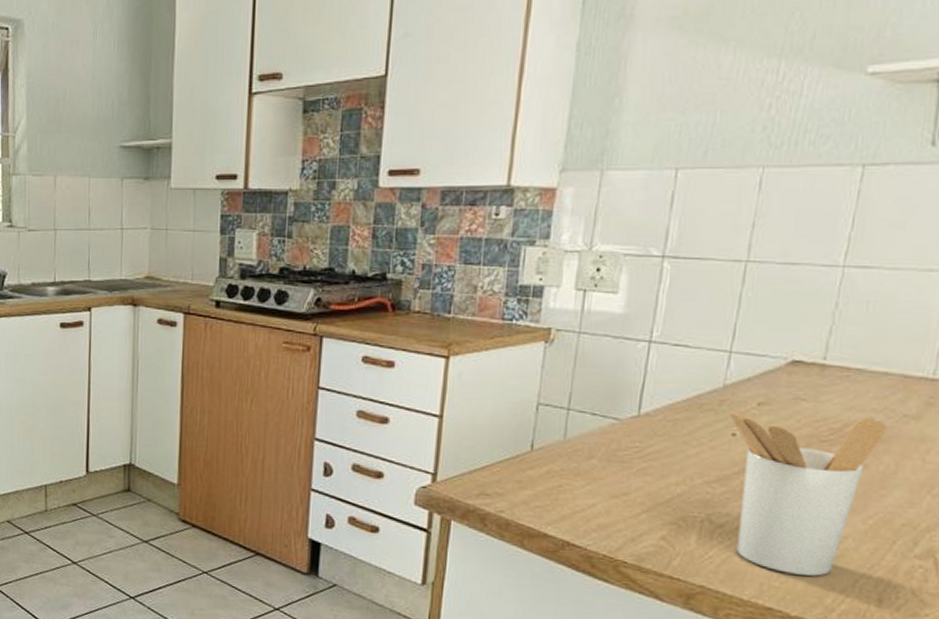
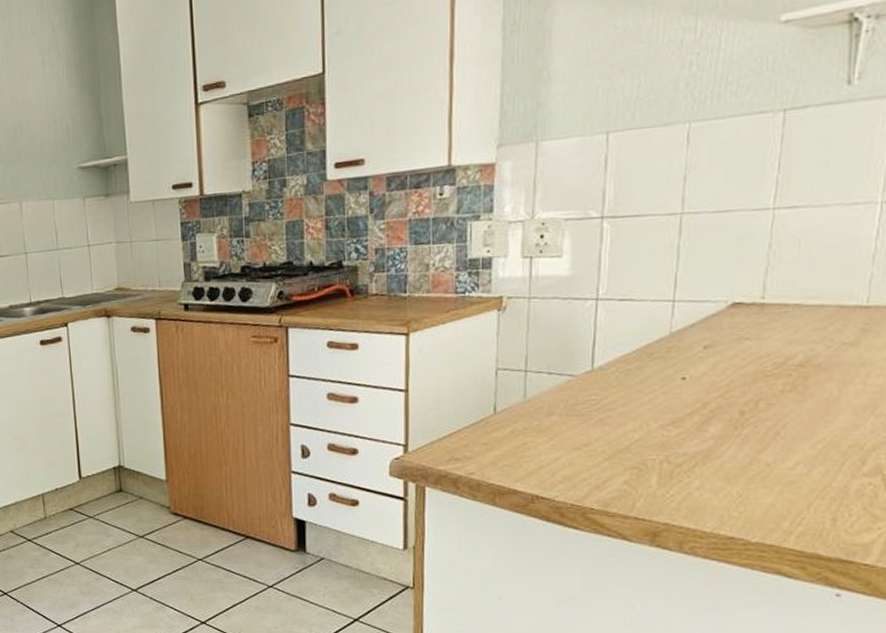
utensil holder: present [729,411,888,576] -> none [677,348,828,503]

